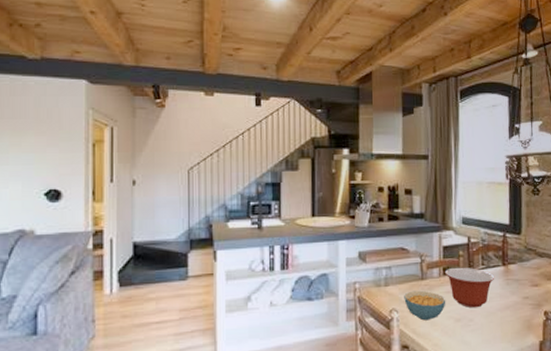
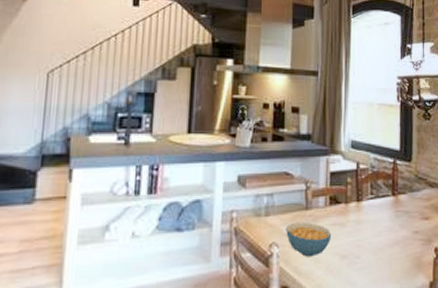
mixing bowl: present [445,267,495,308] -> none [332,196,384,243]

